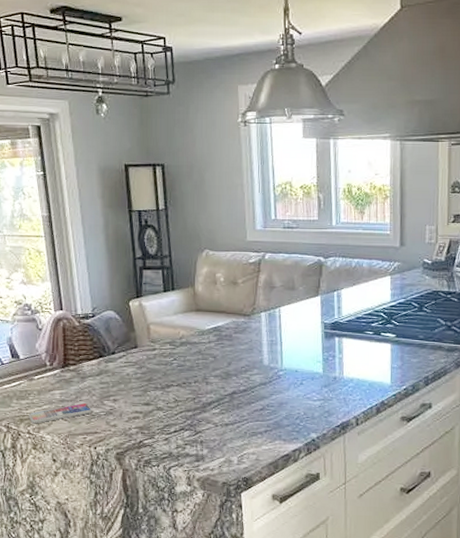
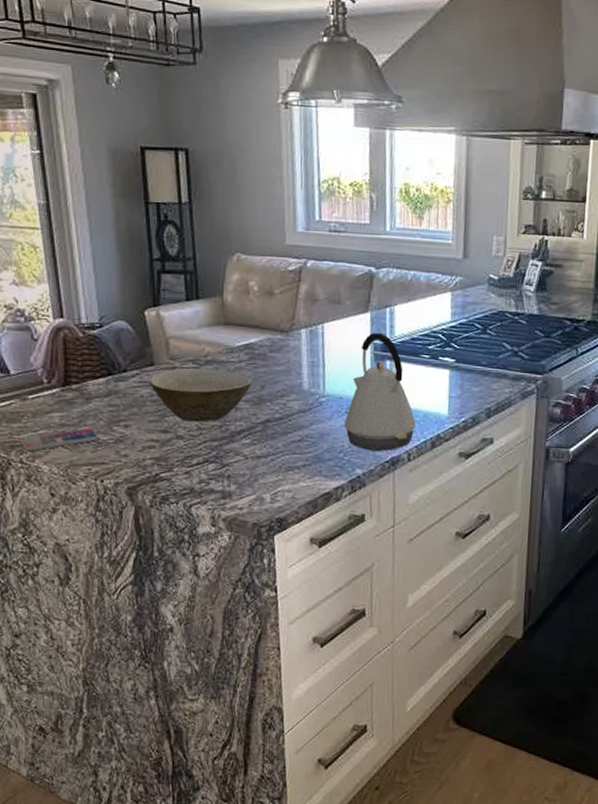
bowl: none [134,349,220,396] -> present [150,368,252,422]
kettle: none [299,313,363,417] -> present [344,332,416,451]

